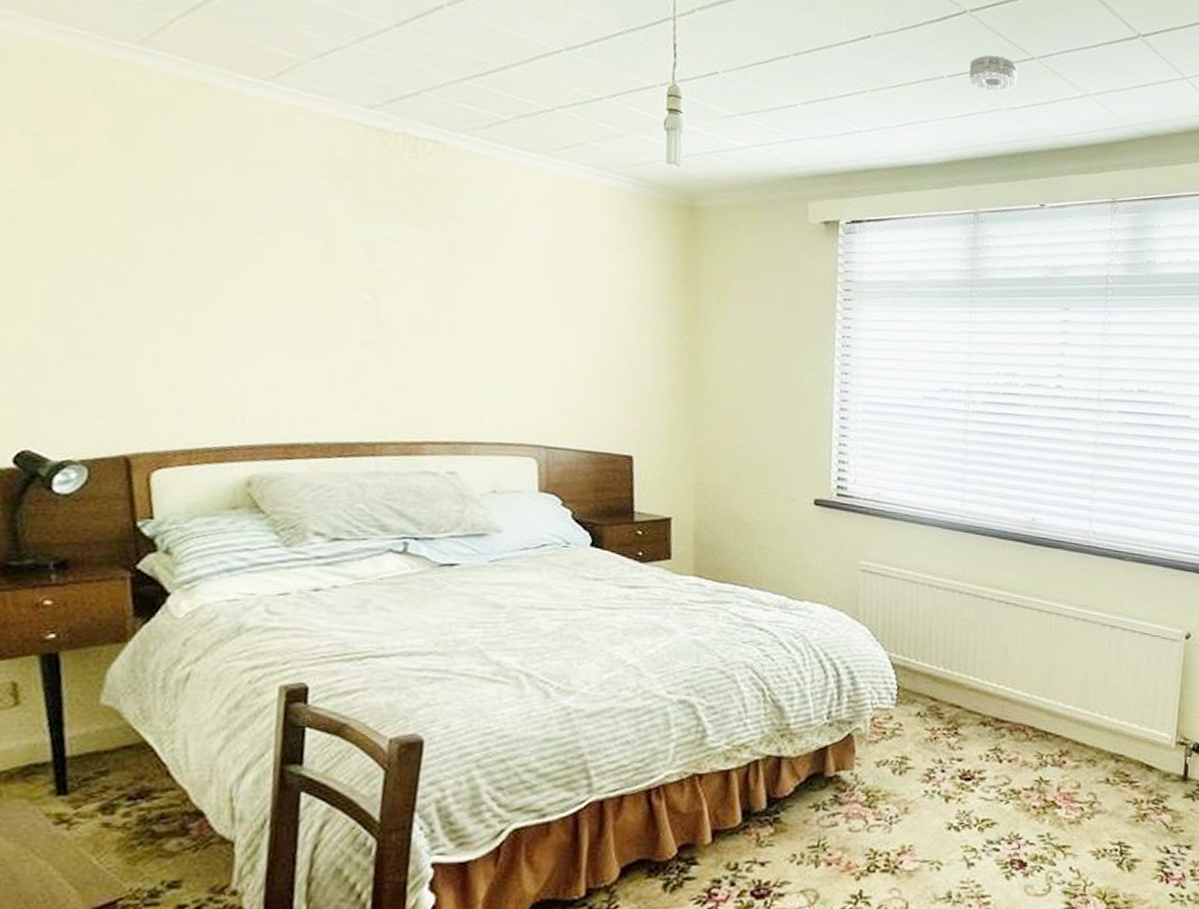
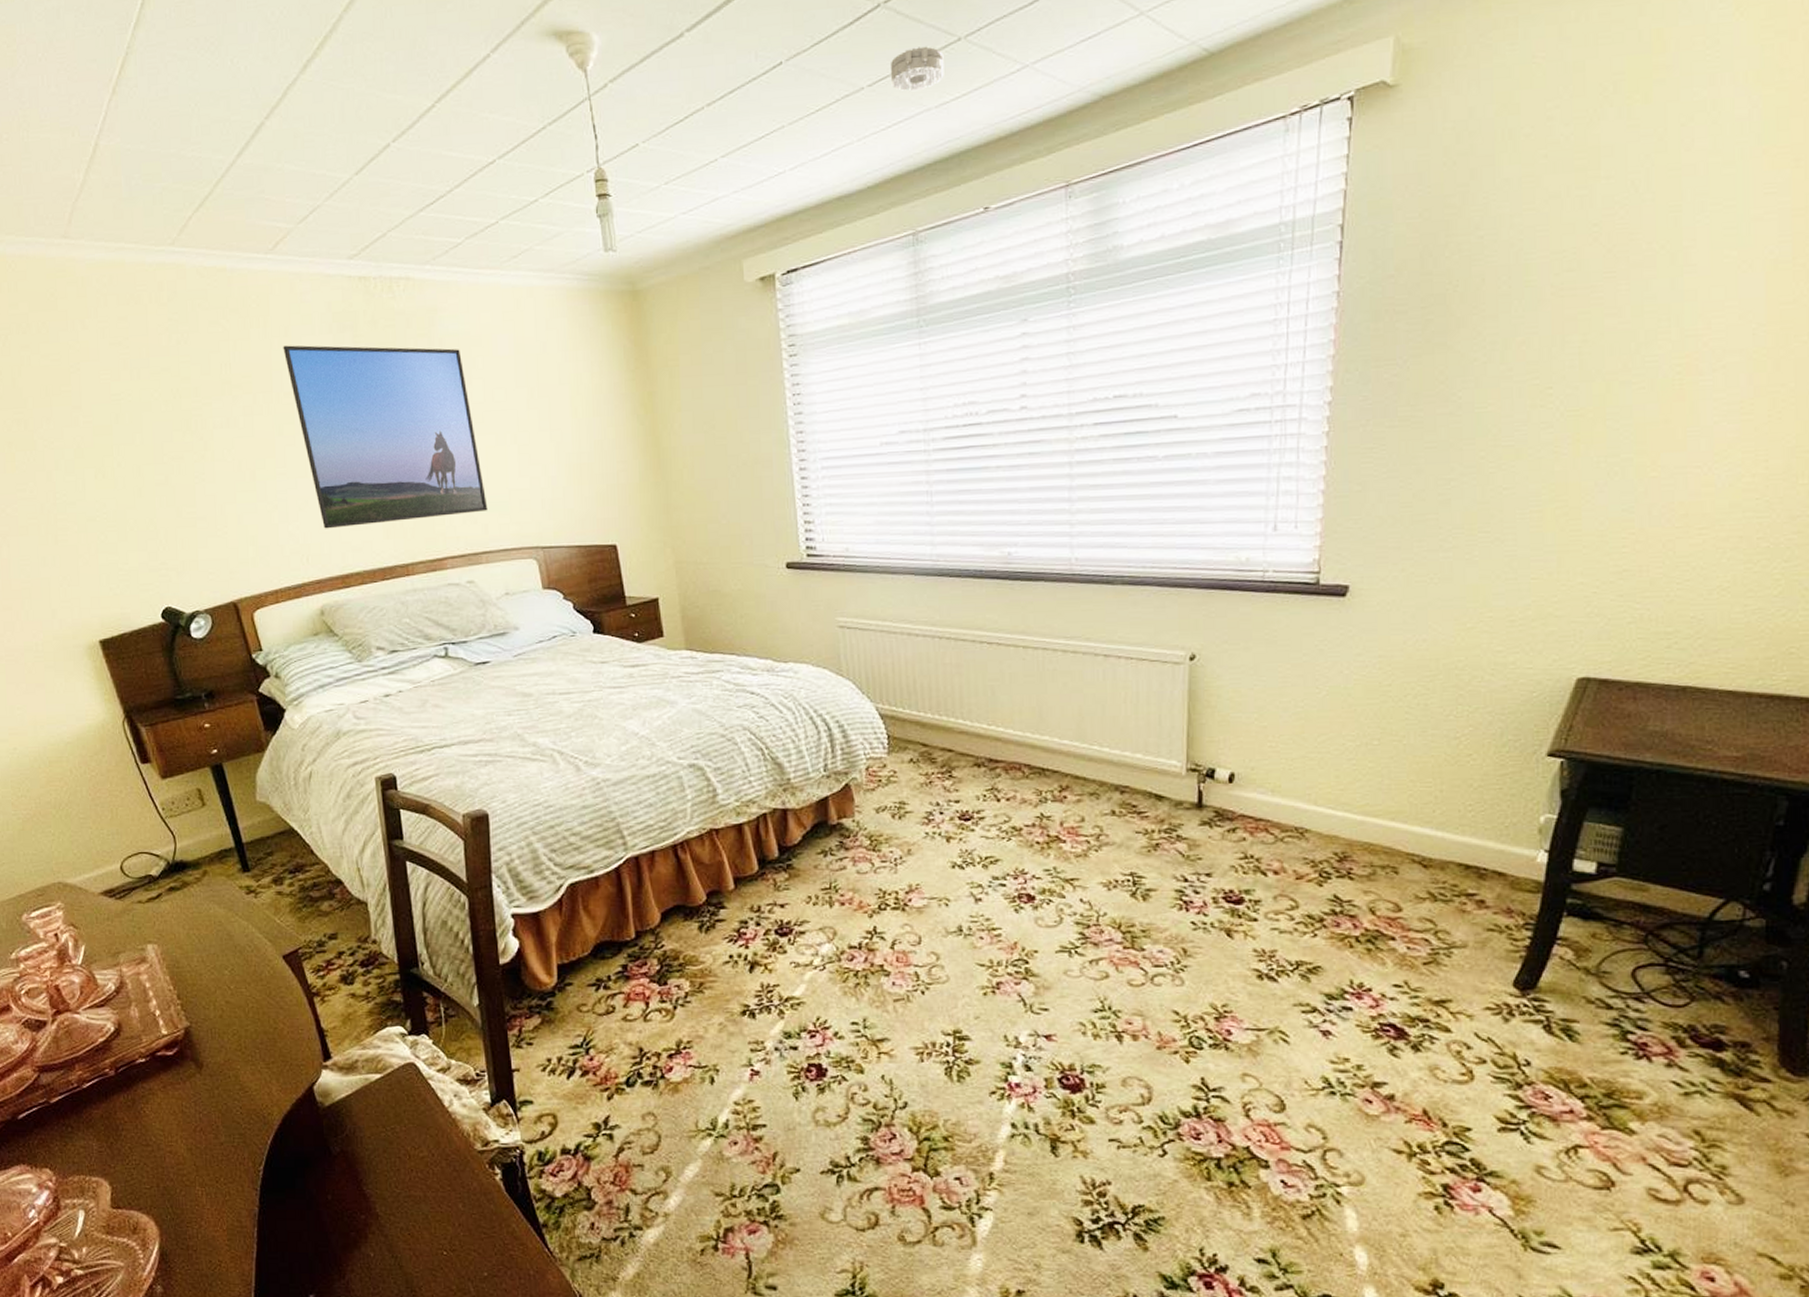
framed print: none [262,180,489,399] -> present [283,345,488,529]

